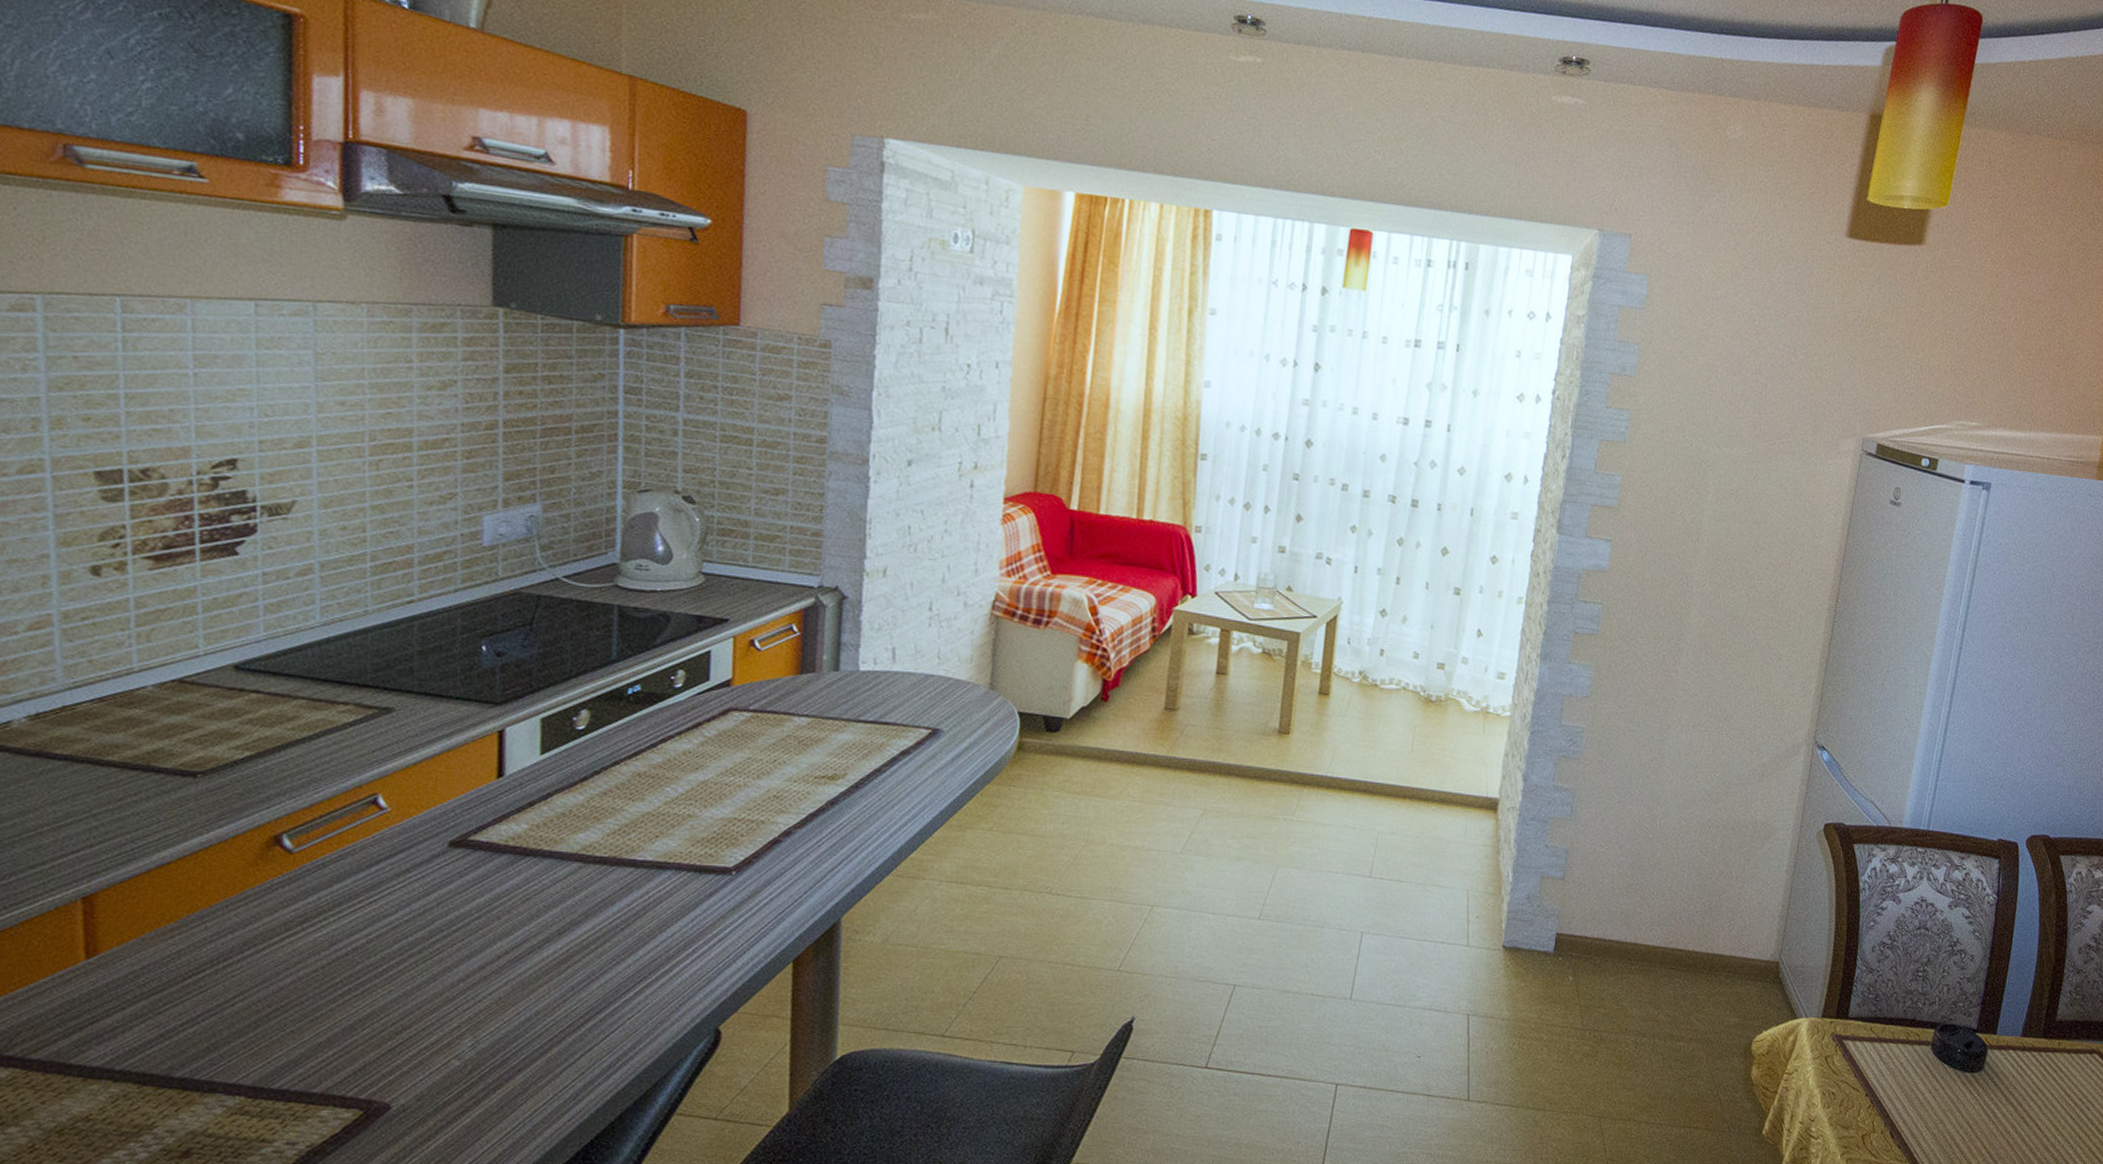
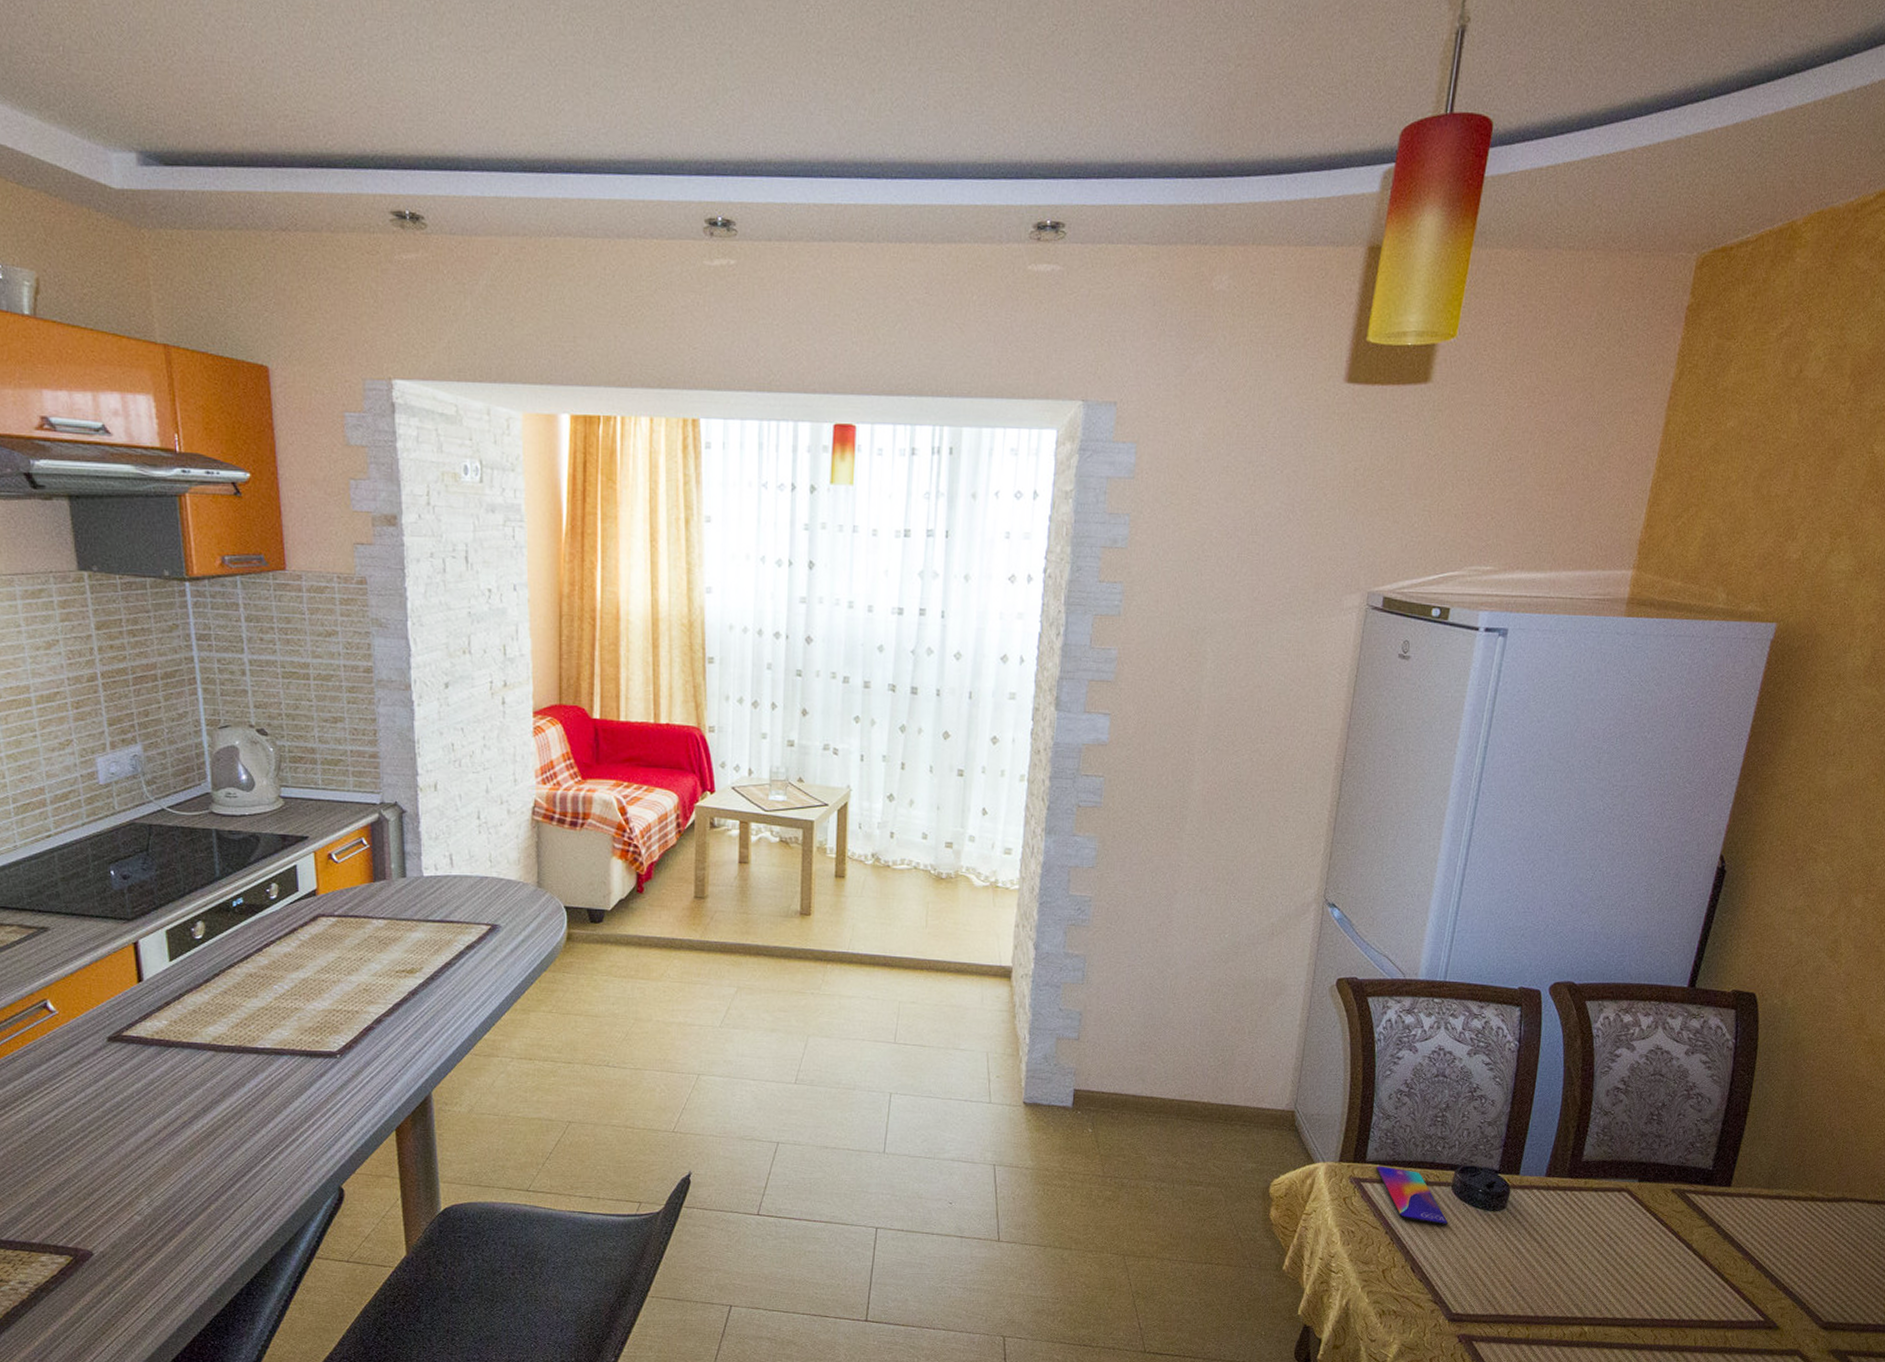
smartphone: none [1858,1022,1927,1088] -> present [1376,1166,1448,1226]

